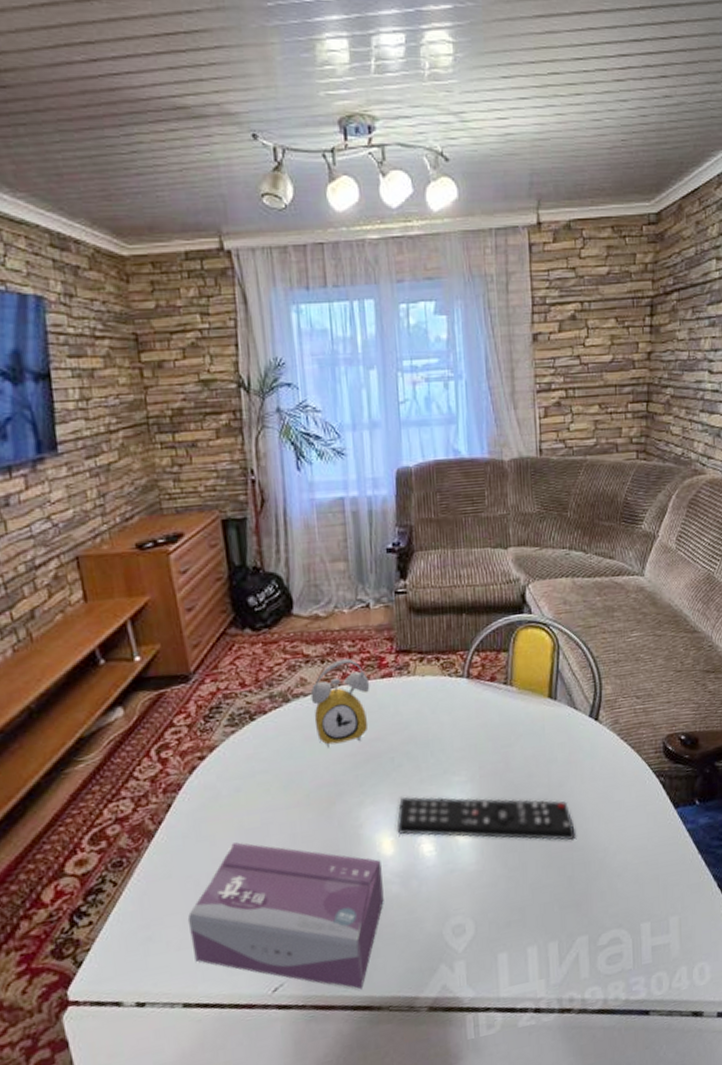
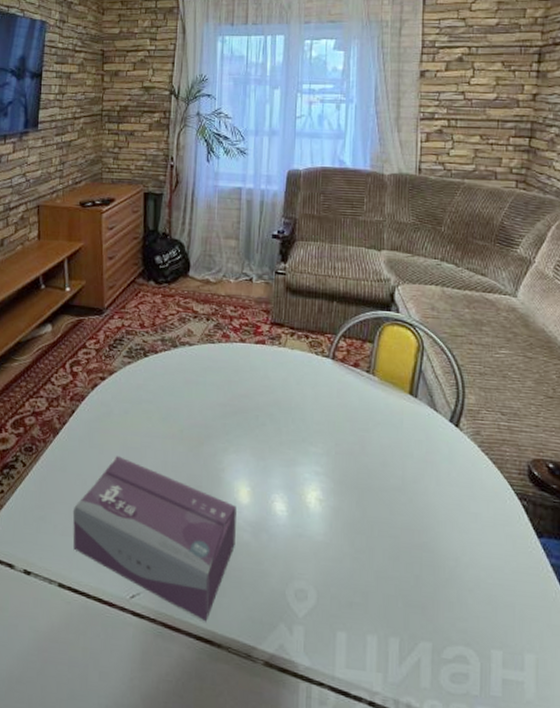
alarm clock: present [310,658,370,748] -> none [194,320,245,395]
remote control: present [397,796,575,841] -> none [255,453,426,540]

